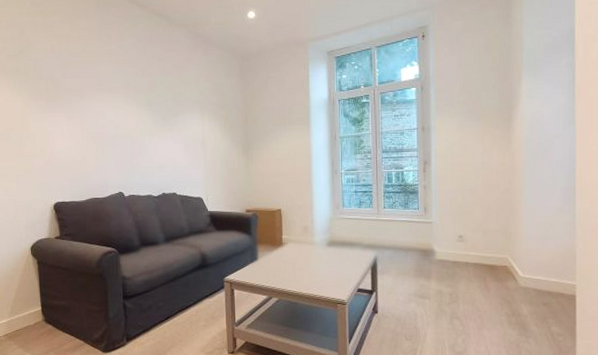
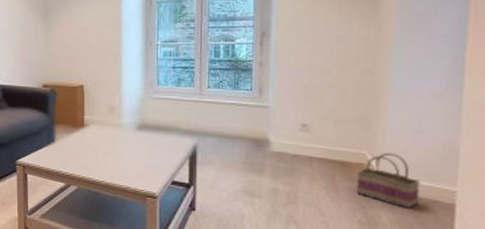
basket: none [502,255,550,301] -> present [356,152,420,209]

